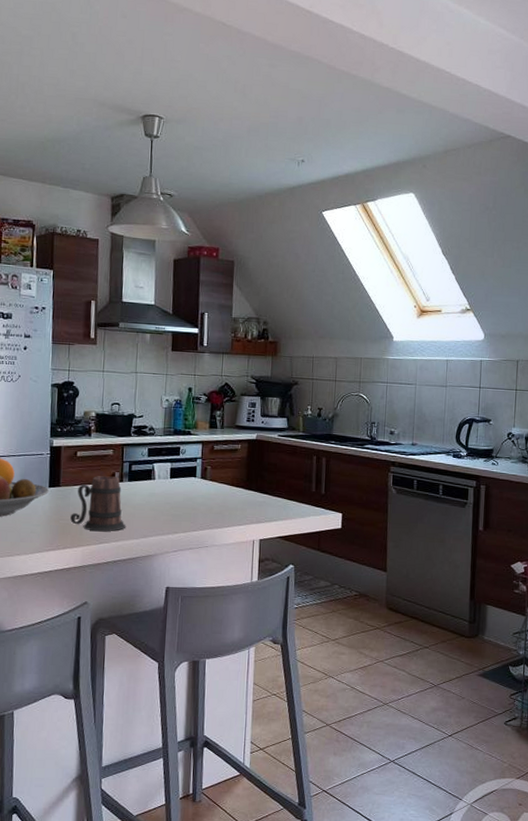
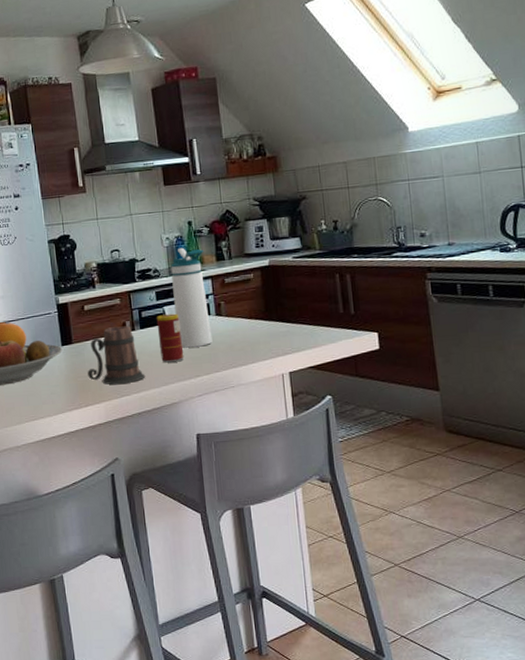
beverage can: none [144,470,167,517] -> present [156,313,184,363]
water bottle: none [164,410,199,506] -> present [170,247,213,348]

